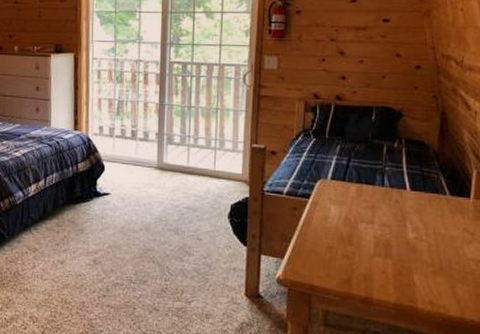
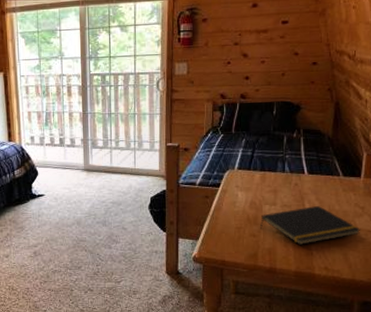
notepad: none [355,228,471,273] -> present [260,206,361,245]

